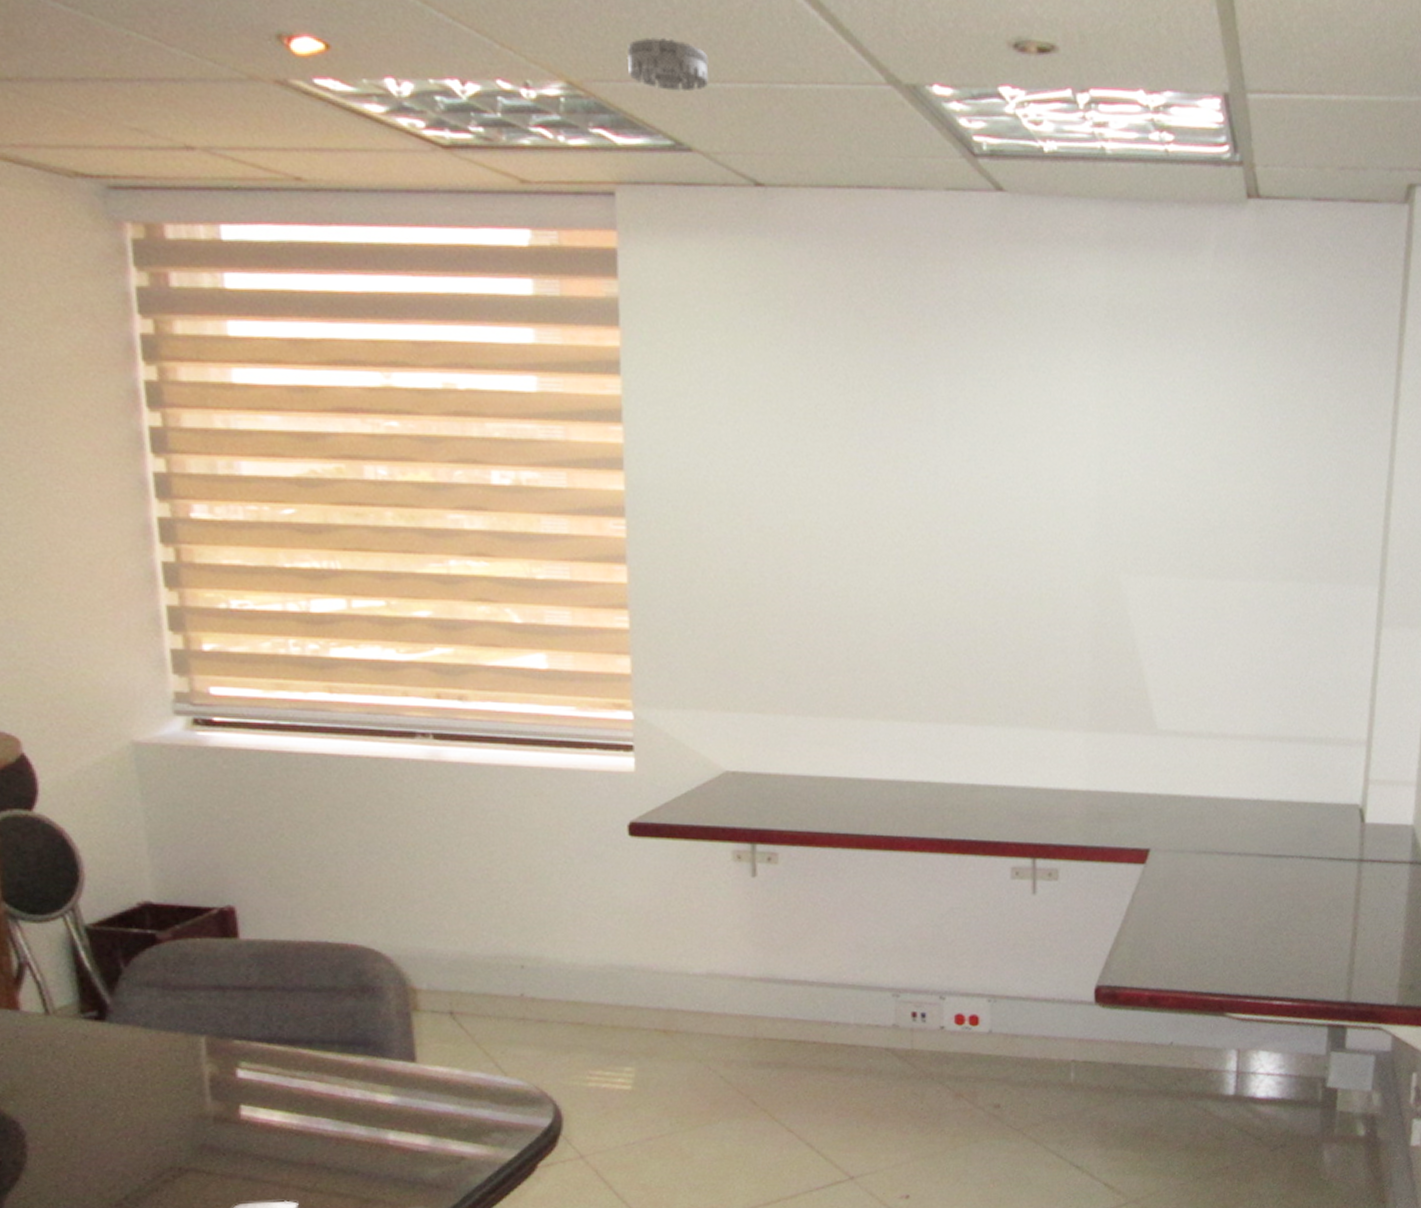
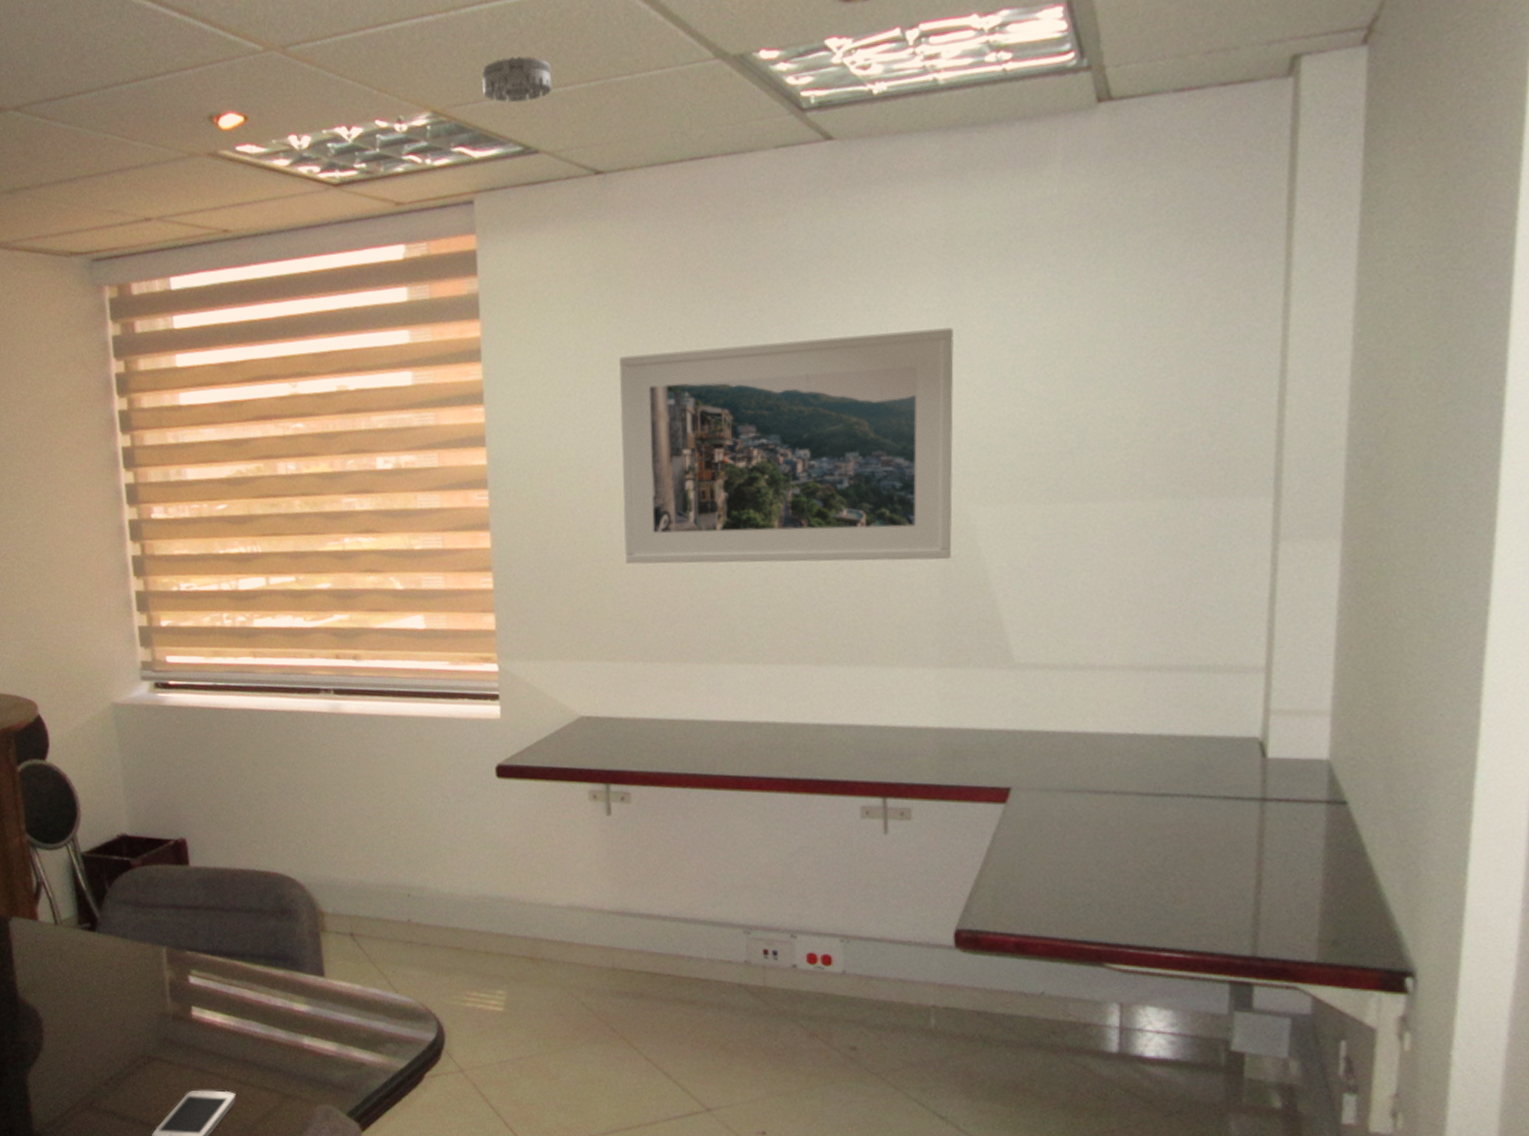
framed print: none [775,388,1112,626] -> present [618,328,954,565]

